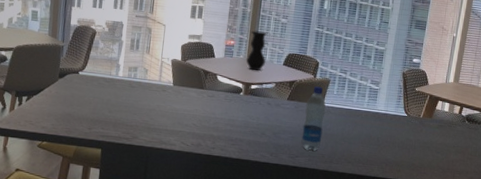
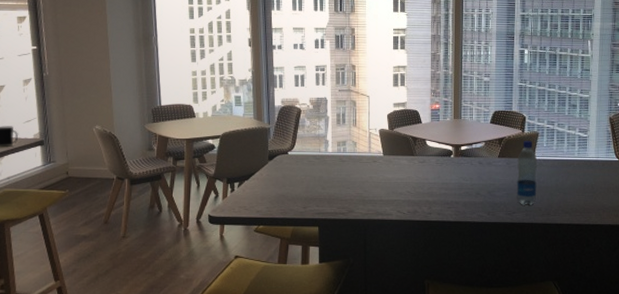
vase: present [246,30,268,71] -> none [453,92,473,132]

